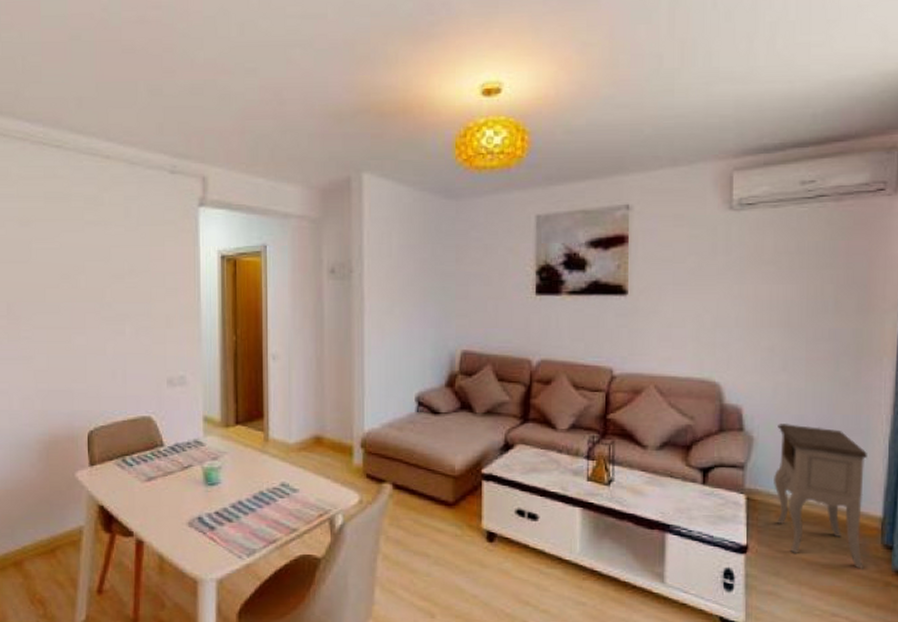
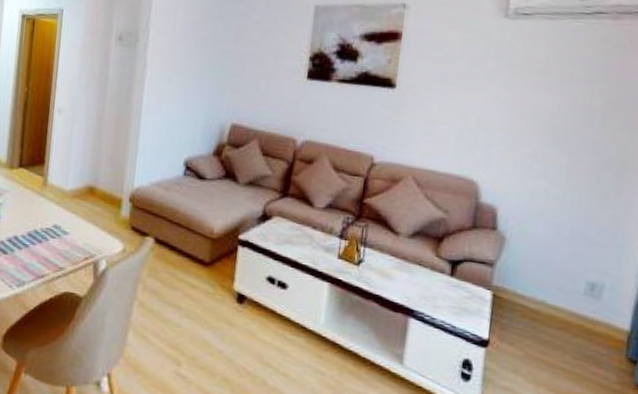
nightstand: present [774,424,867,569] -> none [521,227,620,379]

